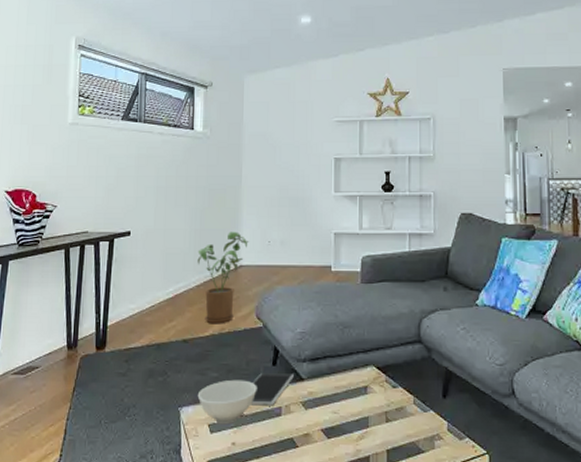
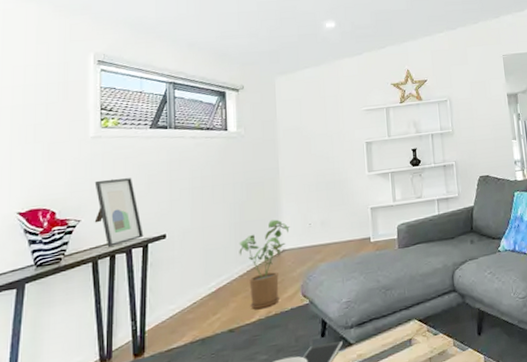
picture frame: none [68,168,111,237] -> present [94,178,144,248]

